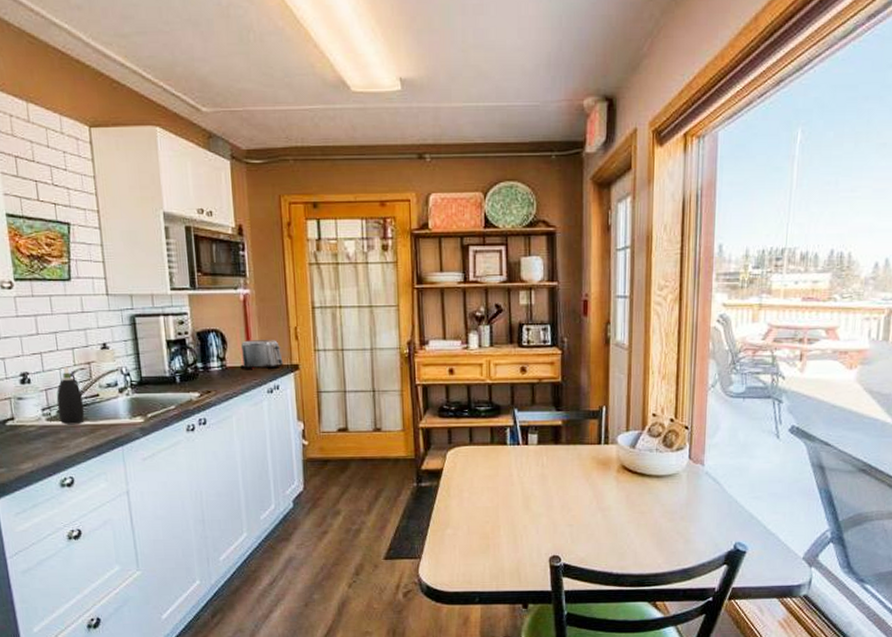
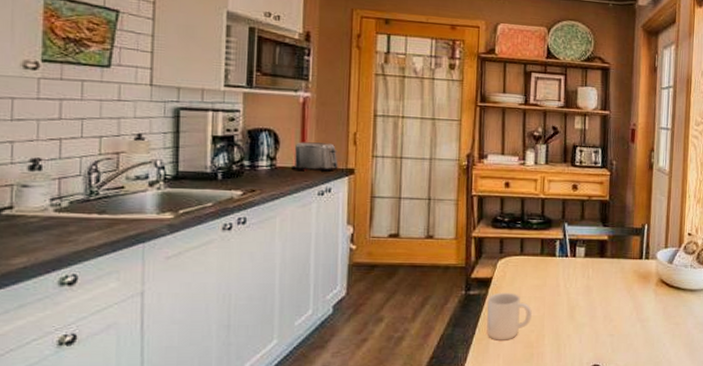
soap dispenser: present [56,366,85,425] -> none [70,154,104,218]
mug: none [439,483,485,533] -> present [486,292,532,342]

